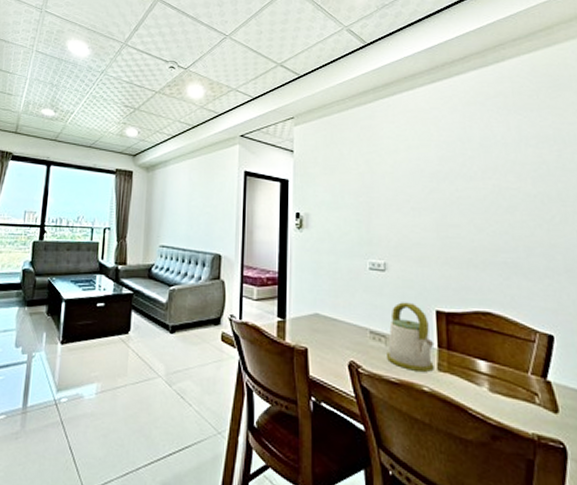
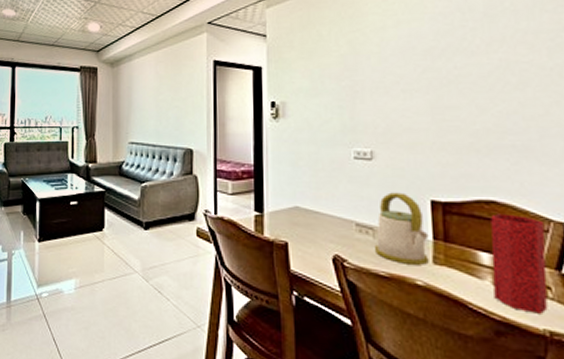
vase: none [487,324,536,419] -> present [490,213,548,314]

